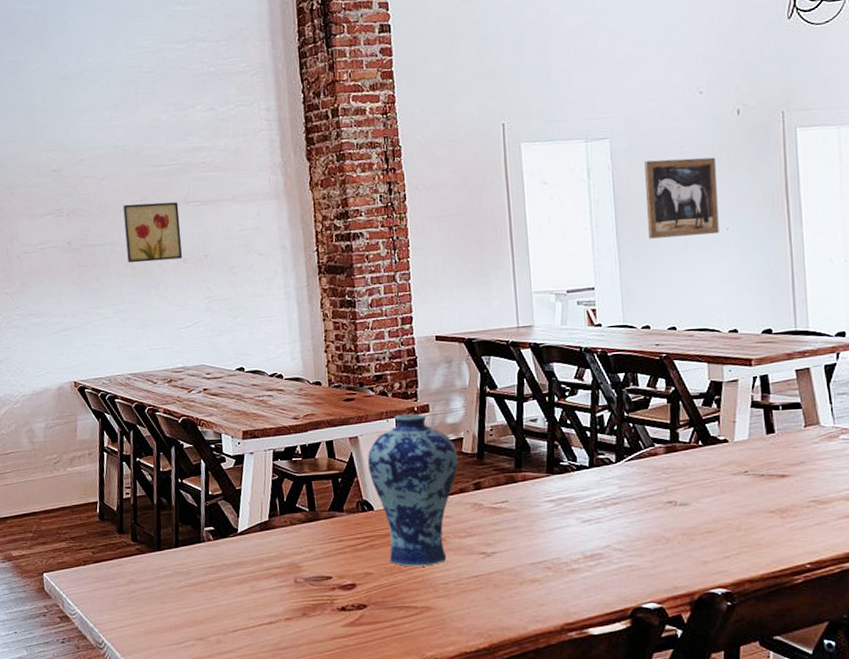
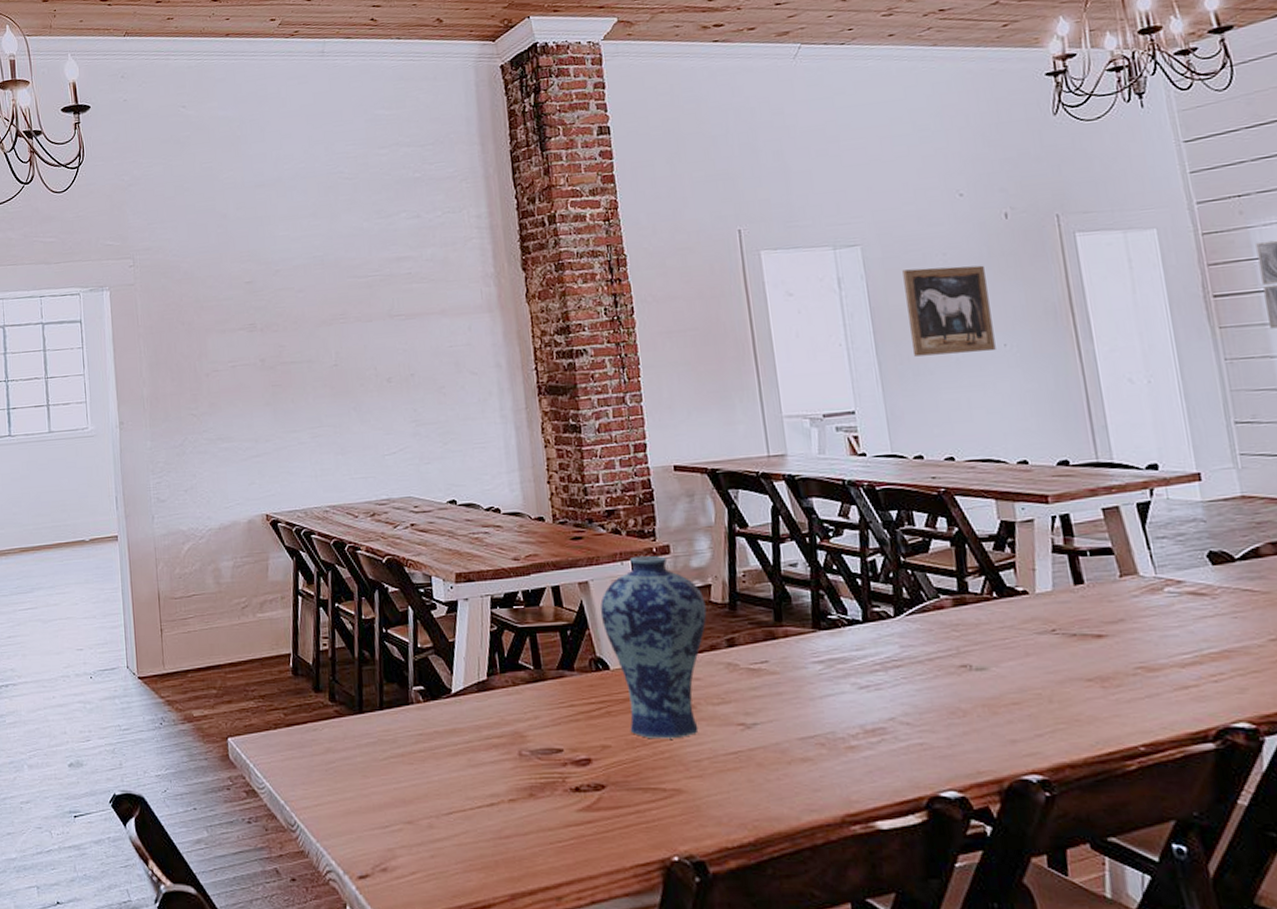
wall art: present [123,202,183,263] -> none [321,316,387,383]

